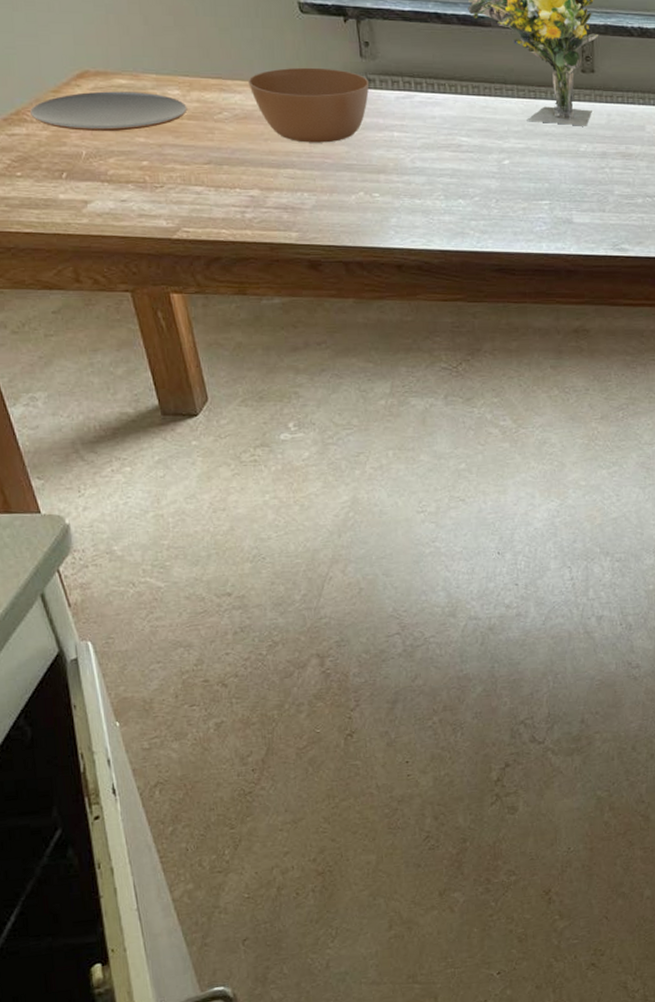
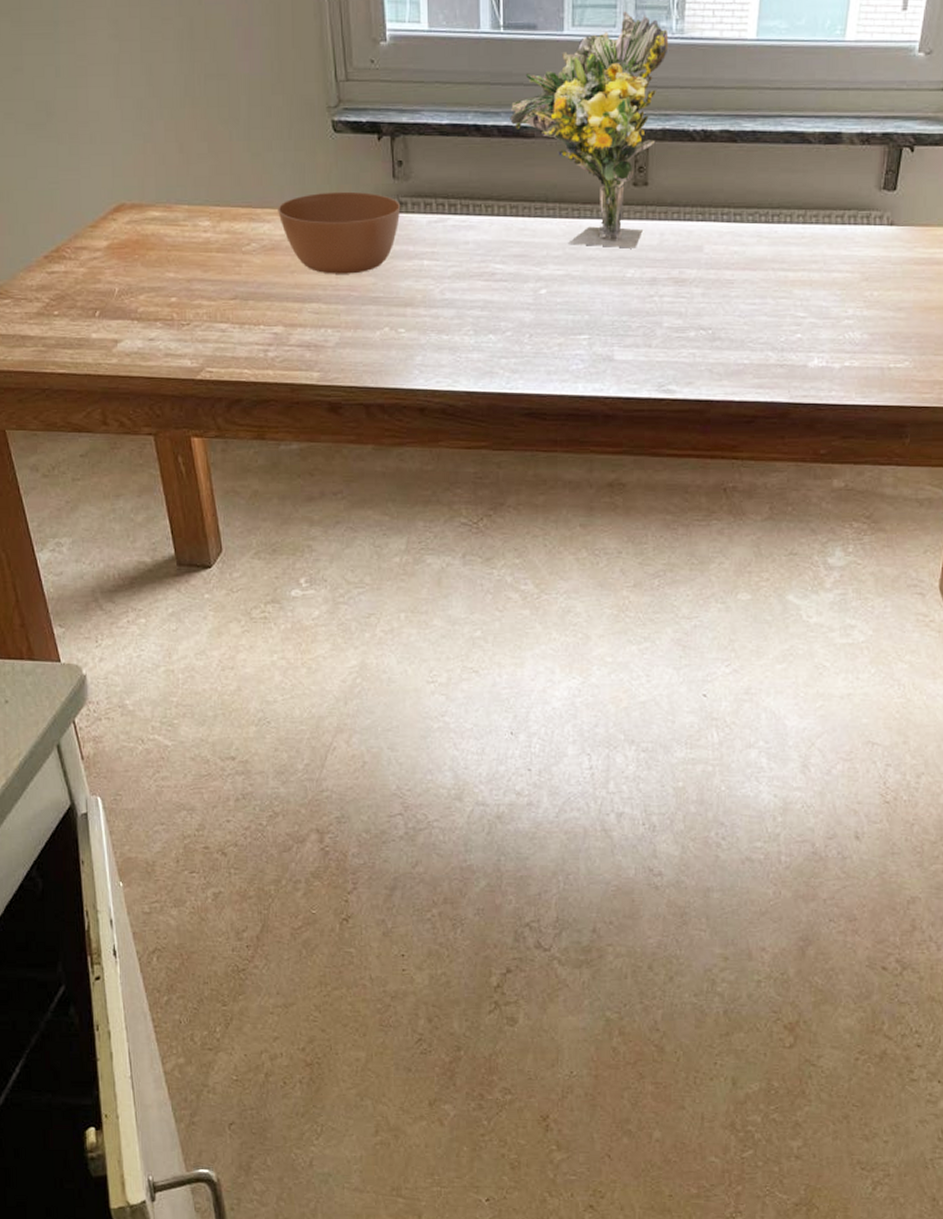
plate: present [30,91,188,131] -> none [69,224,217,267]

